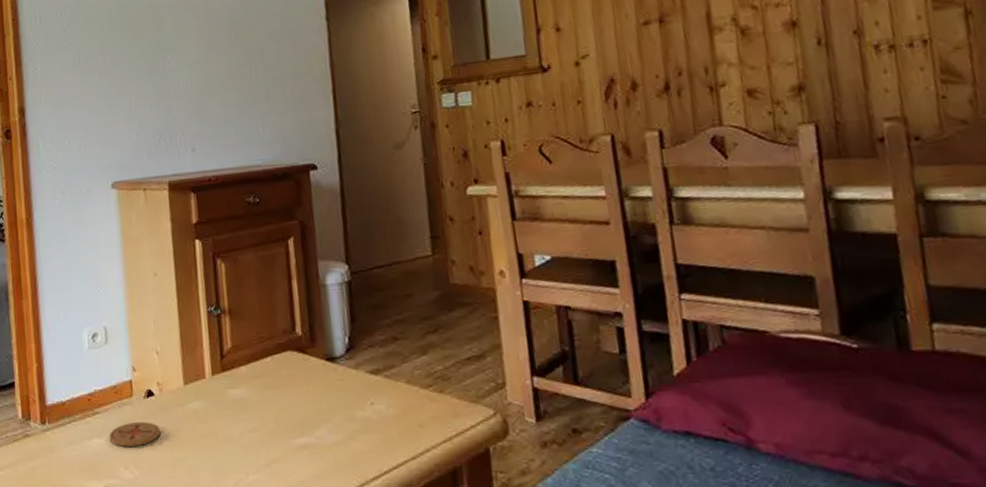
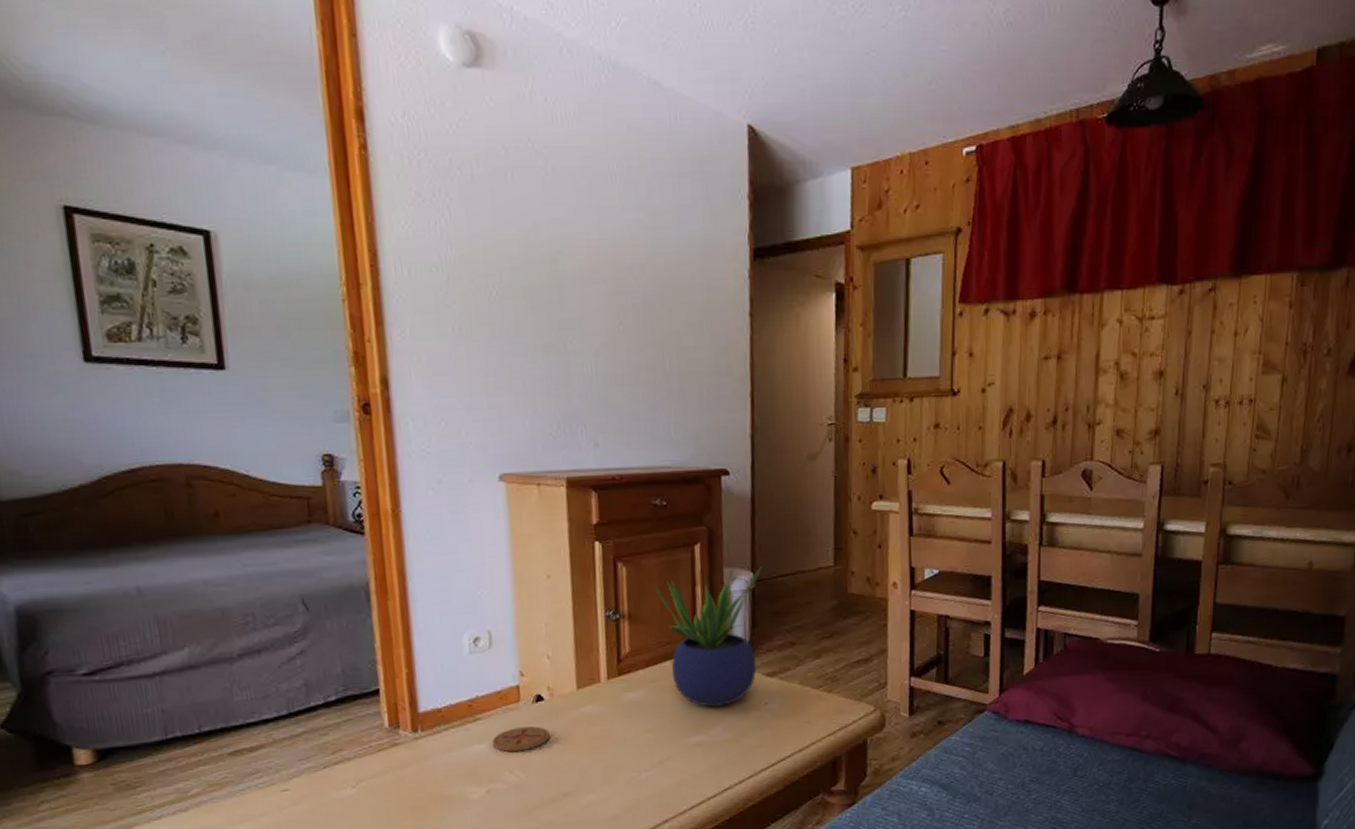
potted plant: none [251,258,359,406] -> present [653,567,763,707]

